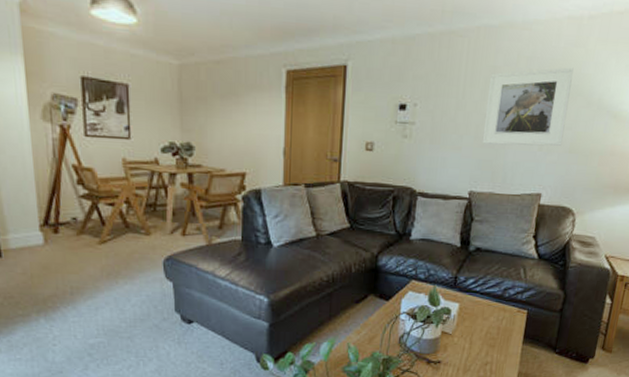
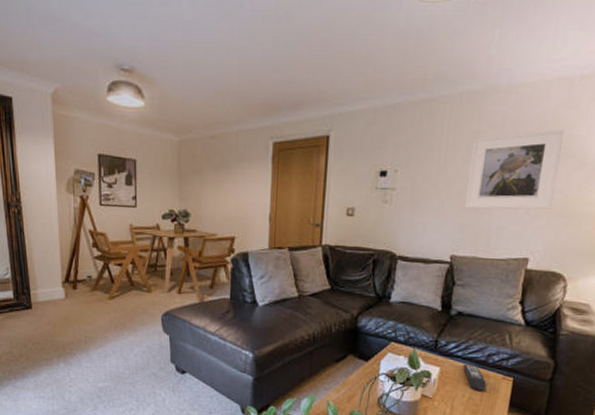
remote control: none [480,299,504,324] -> present [462,364,487,391]

